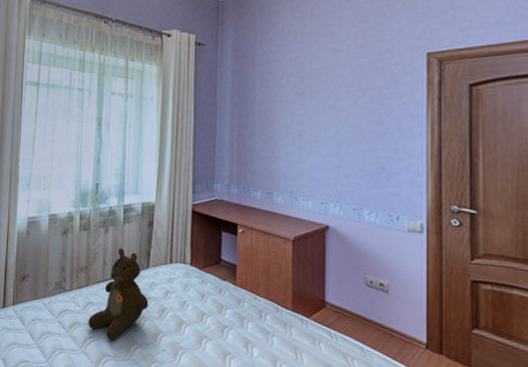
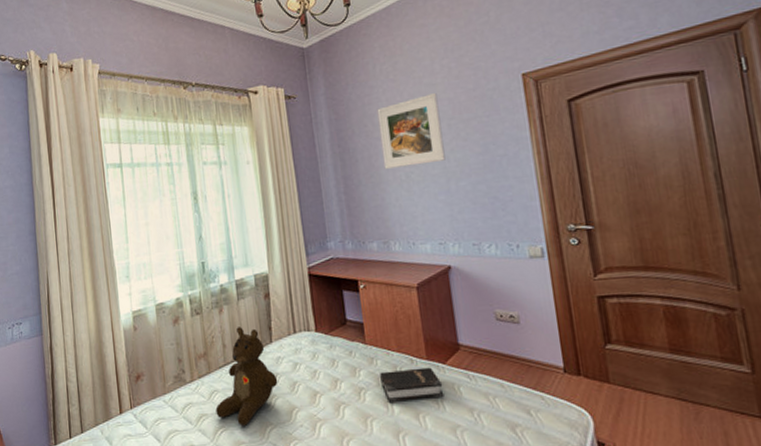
hardback book: none [245,314,304,350] -> present [380,367,444,402]
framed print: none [278,60,340,126] -> present [377,93,446,169]

